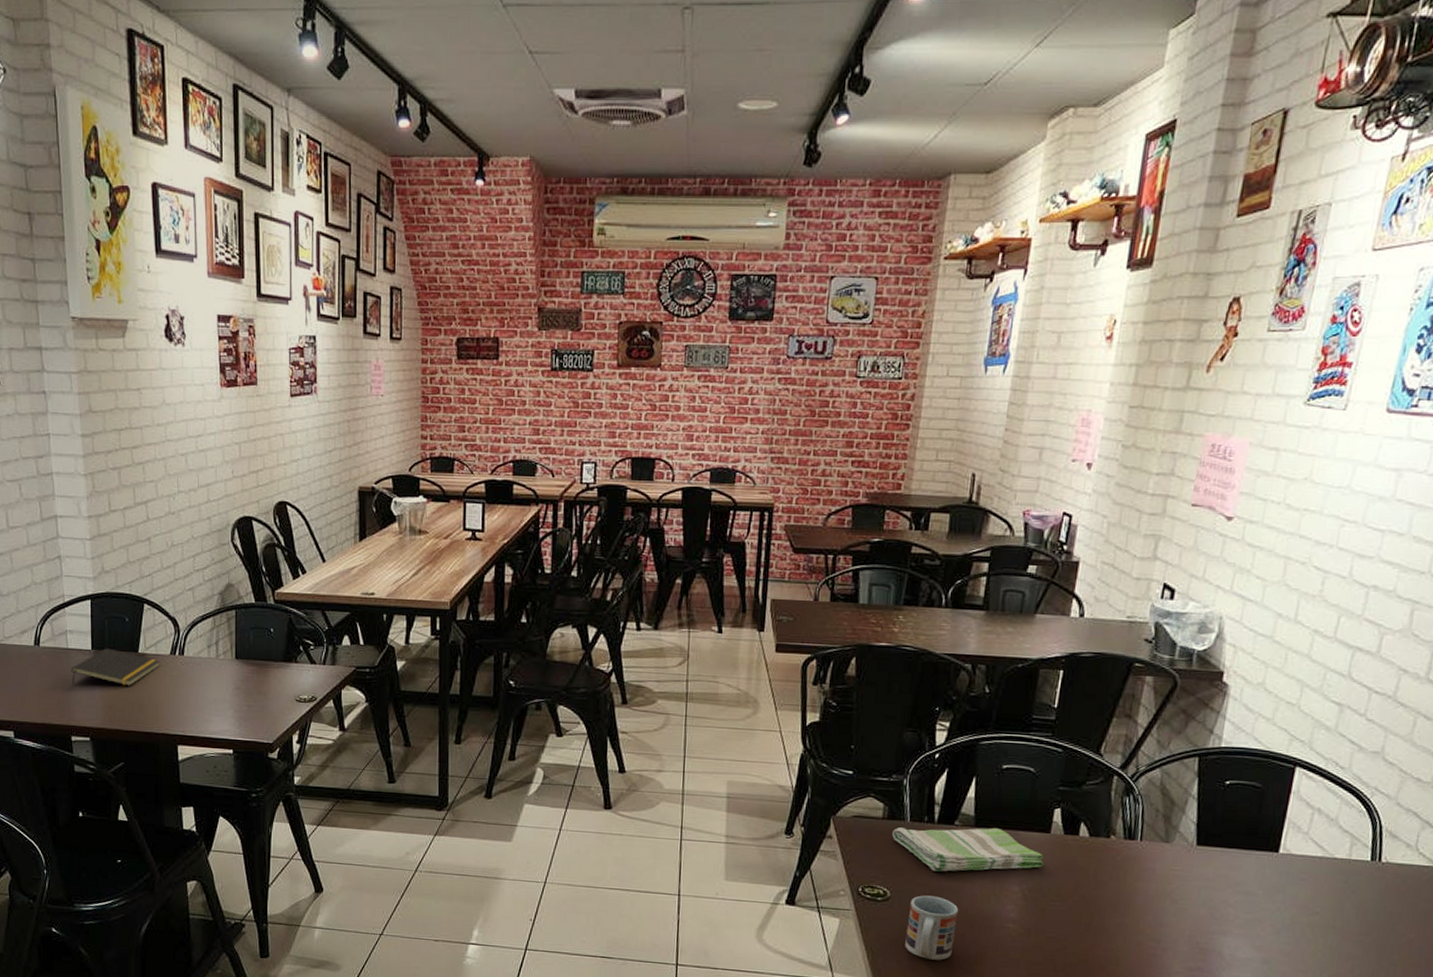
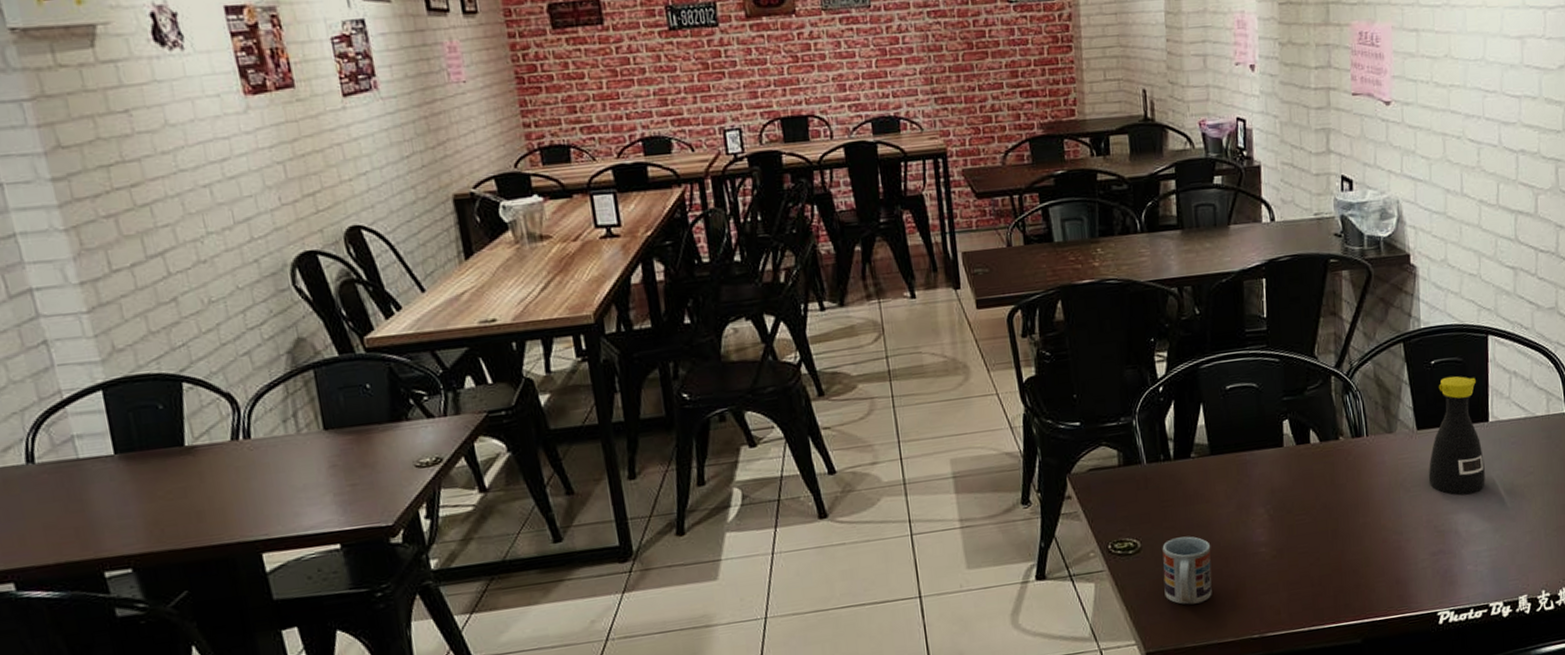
notepad: present [71,648,160,686] -> none [87,448,219,504]
dish towel: present [892,827,1044,872] -> none [1131,451,1283,511]
bottle: none [1199,799,1273,920] -> present [1428,376,1485,496]

